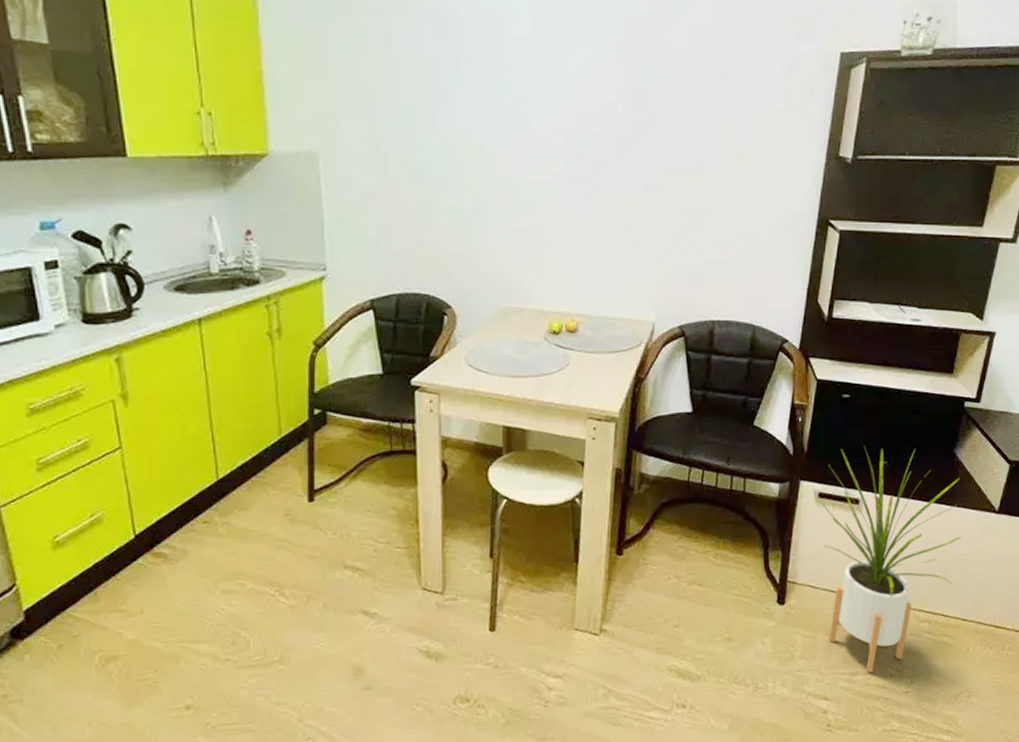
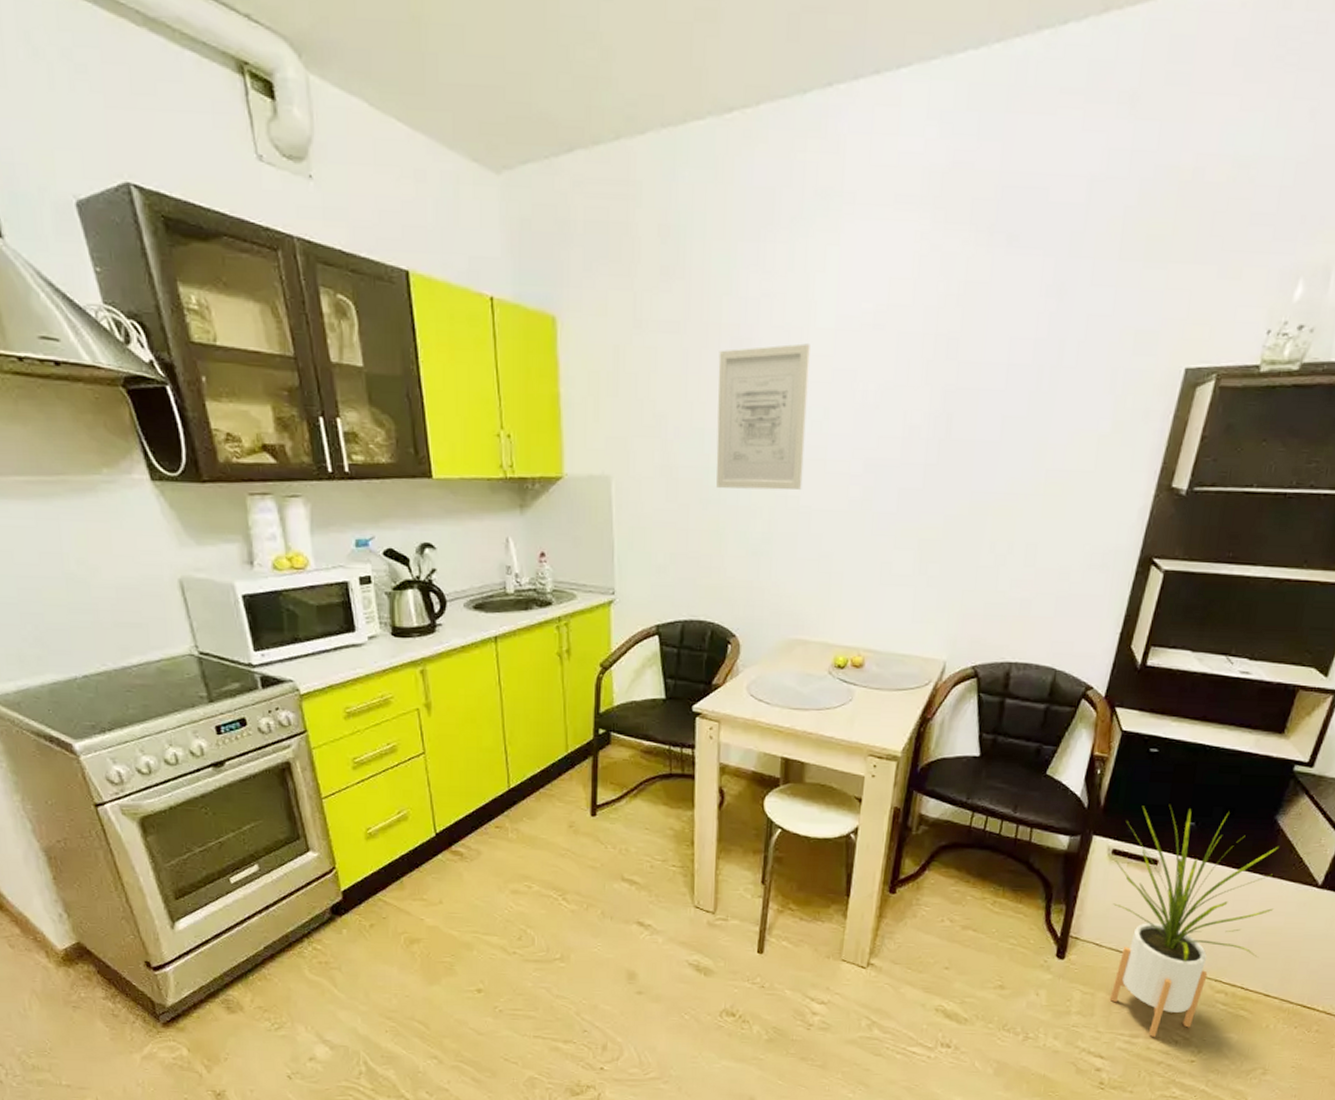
wall art: none [422,26,509,164] -> present [716,343,810,490]

